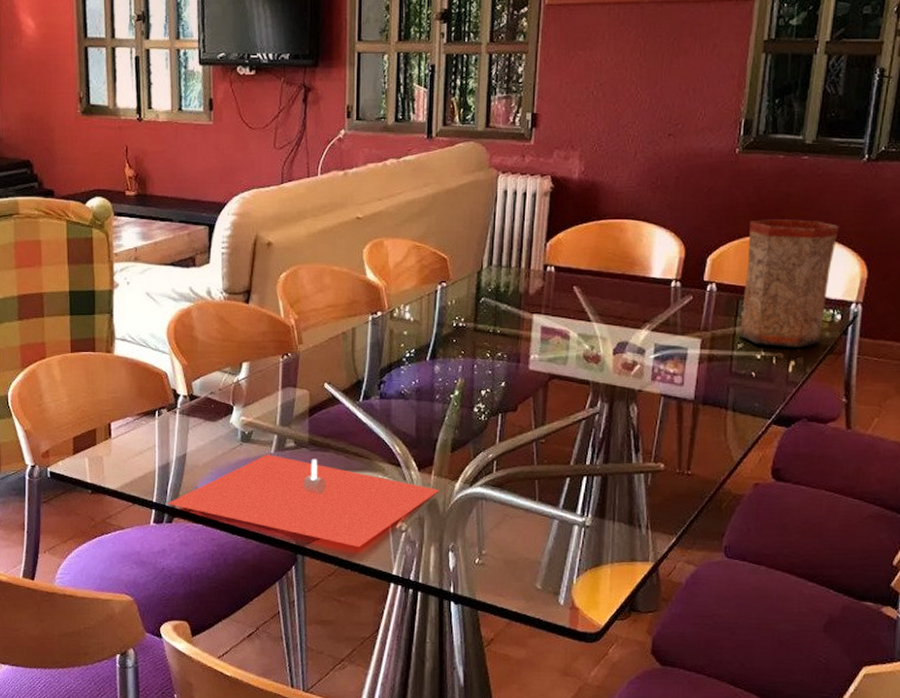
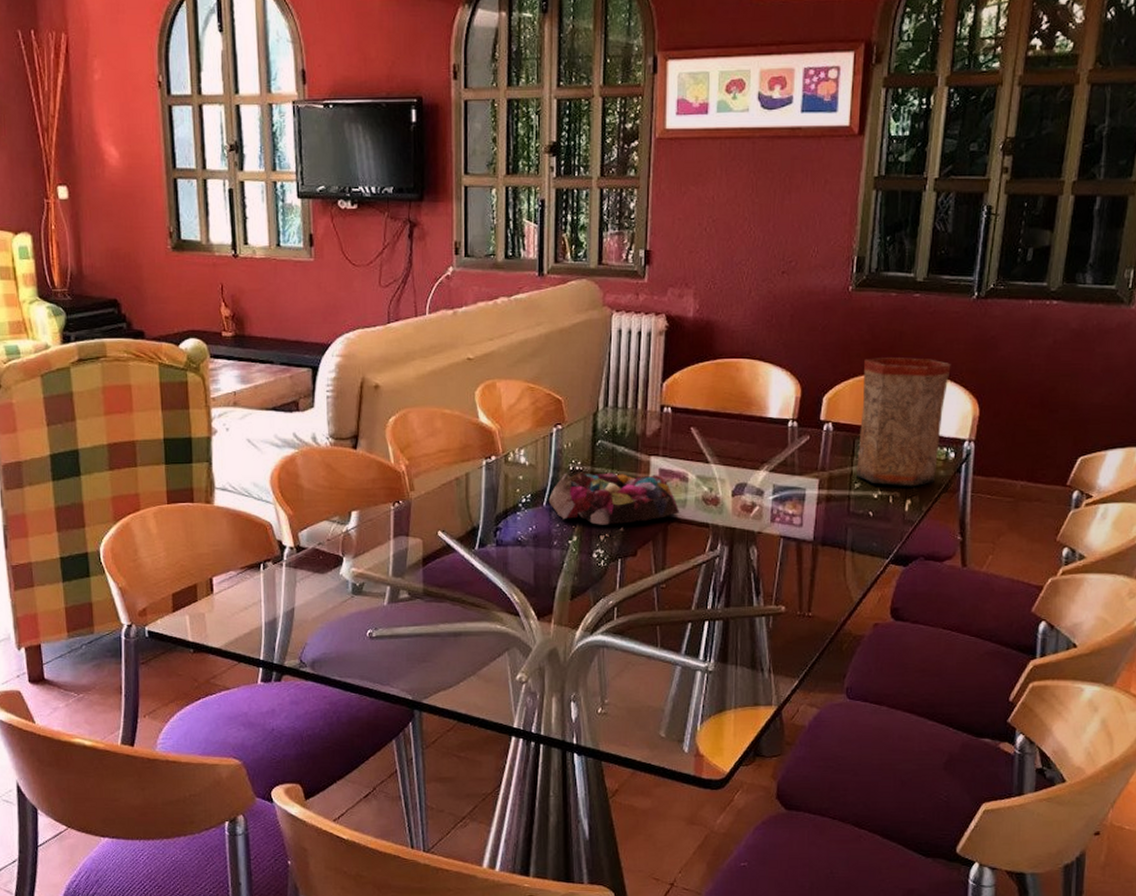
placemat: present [167,454,440,547] -> none [275,606,560,700]
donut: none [431,328,561,380] -> present [548,471,680,525]

